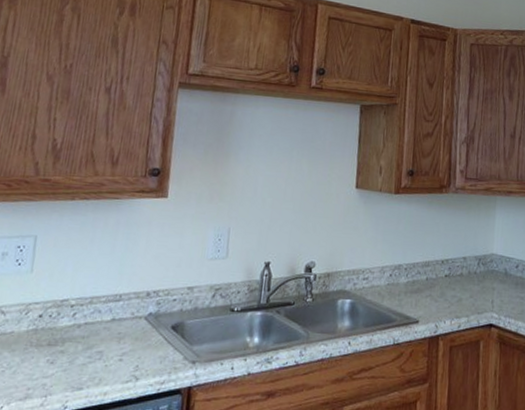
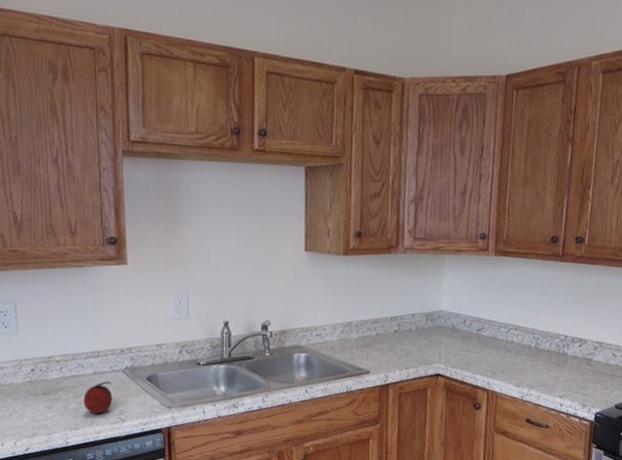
fruit: none [93,329,131,371] -> present [83,381,113,414]

